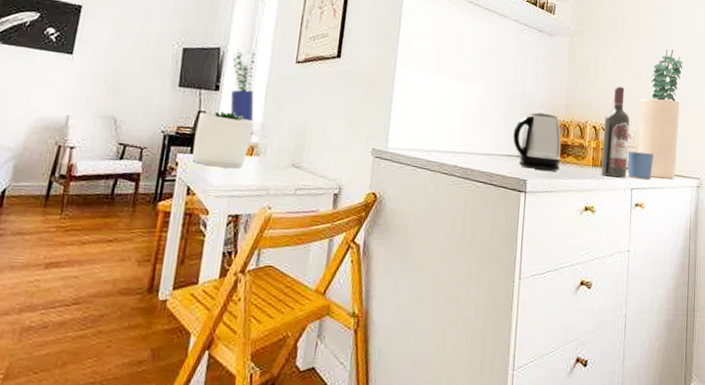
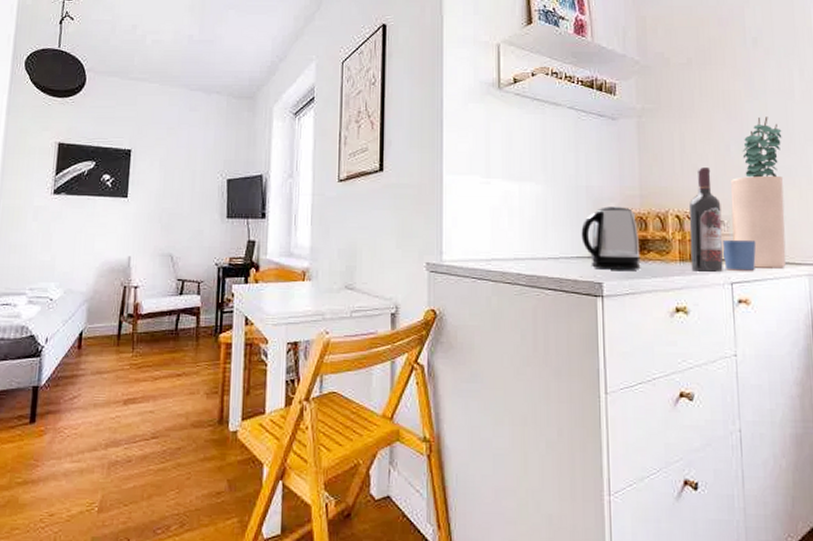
planter: present [192,110,254,169] -> none [246,238,303,295]
vase: present [230,48,256,137] -> none [275,172,303,262]

